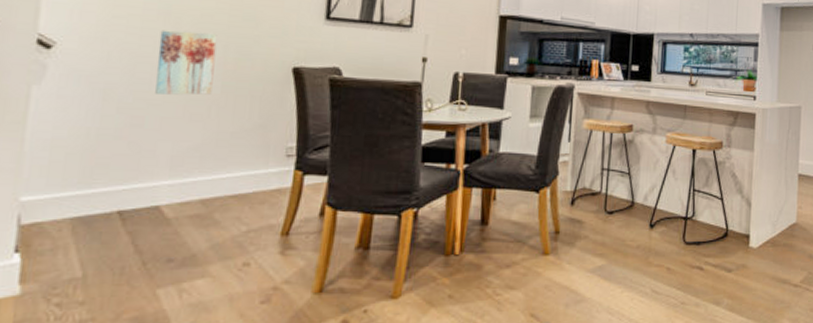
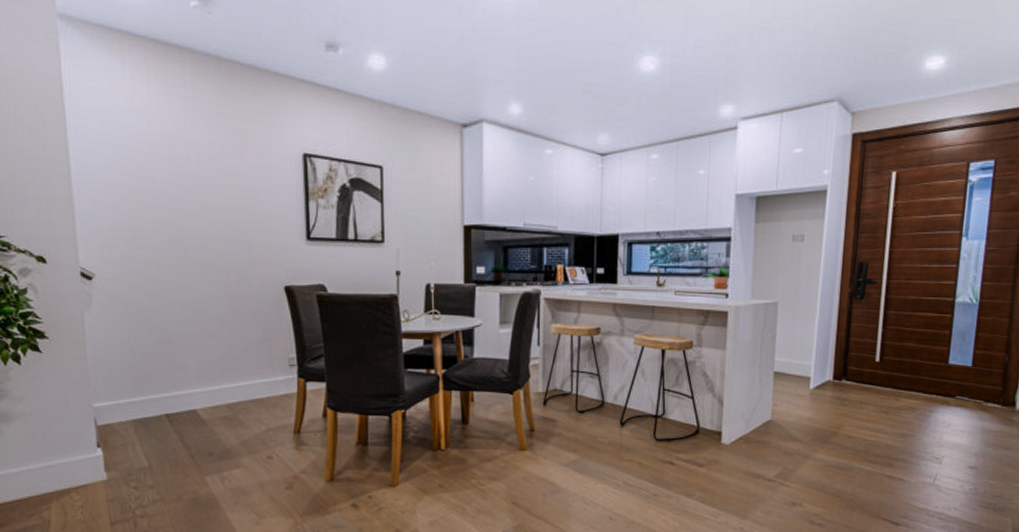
wall art: present [155,30,218,95] -> none [172,258,221,315]

